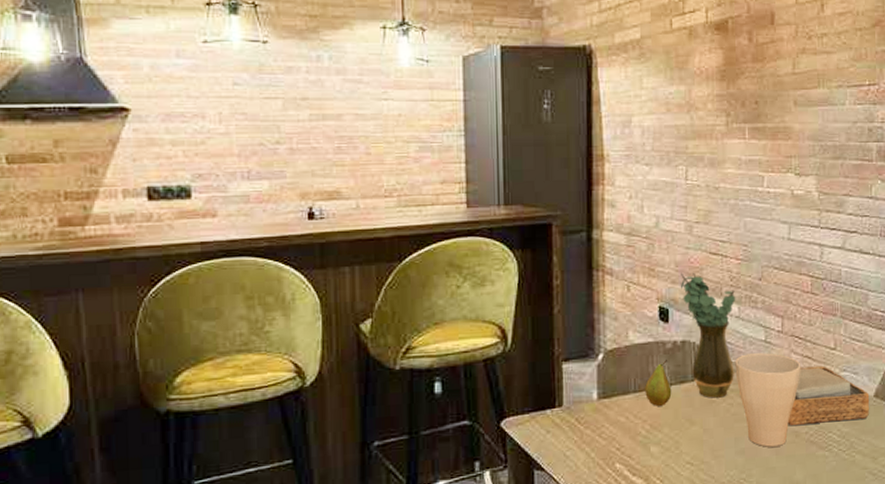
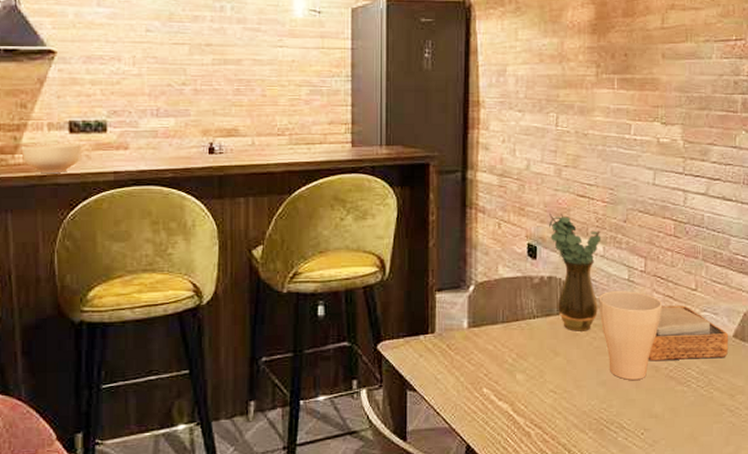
bowl: none [92,212,164,247] -> present [21,144,83,174]
fruit: present [645,360,672,406] -> none [513,294,538,336]

